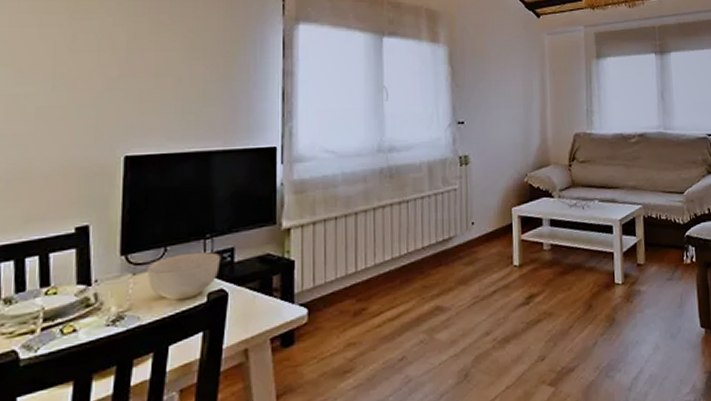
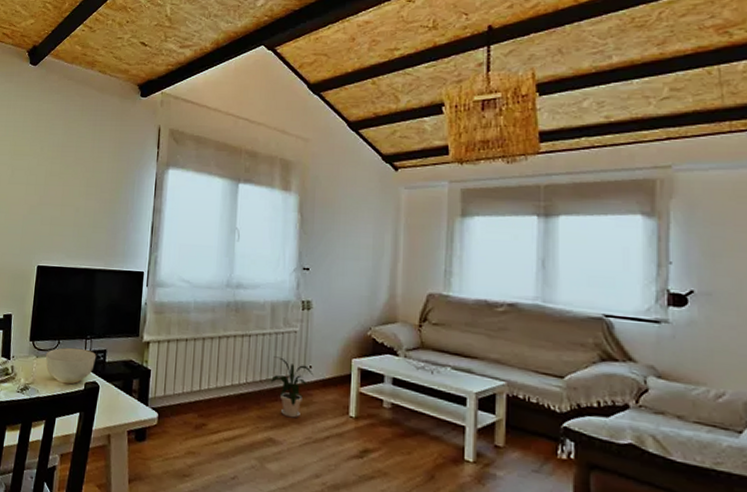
house plant: none [434,219,477,281] -> present [271,356,314,418]

